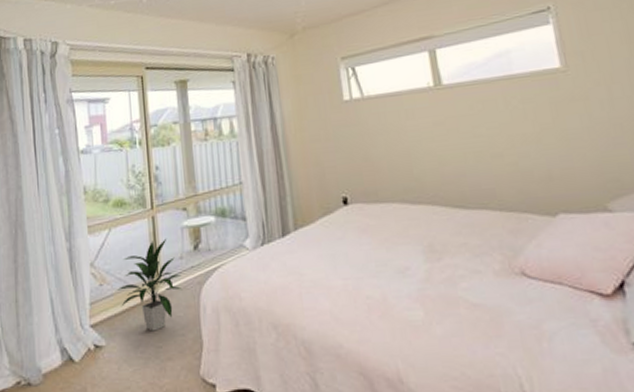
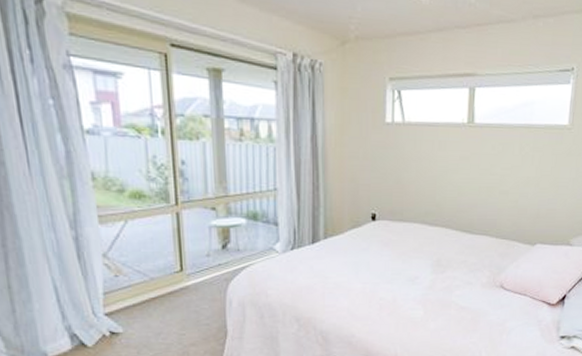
indoor plant: present [114,238,183,332] -> none [132,235,209,321]

